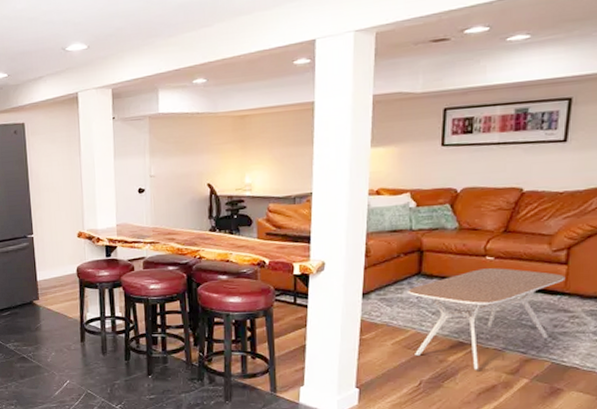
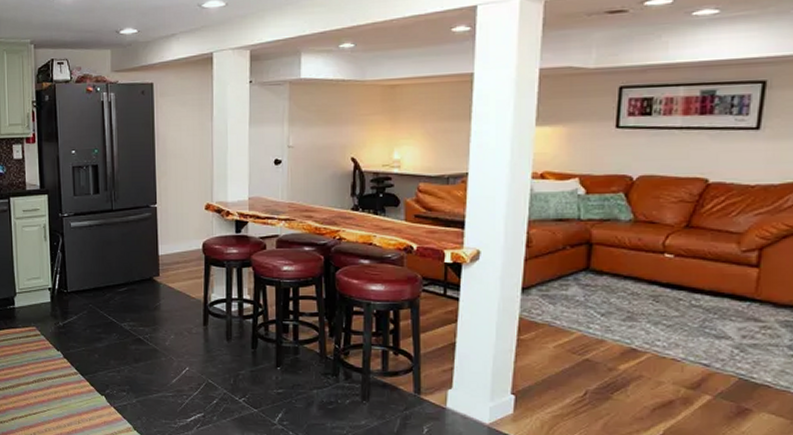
coffee table: present [408,268,566,370] -> none [574,267,757,382]

